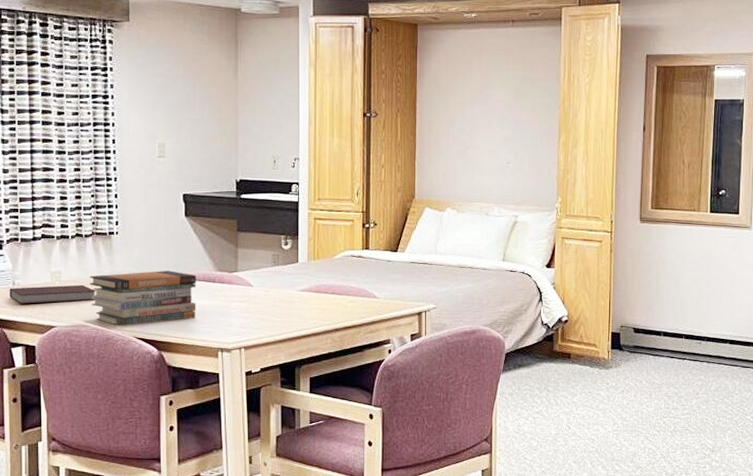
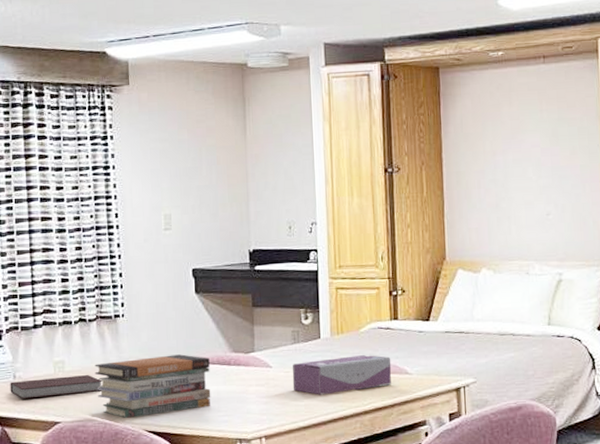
tissue box: none [271,279,361,313] -> present [292,355,392,395]

